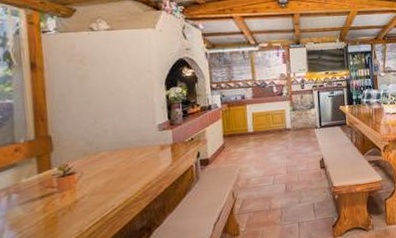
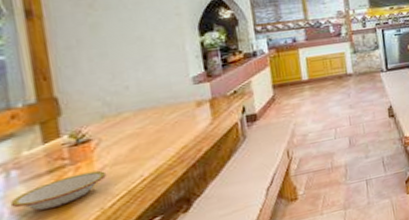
bowl: none [9,199,86,229] -> present [9,170,107,211]

